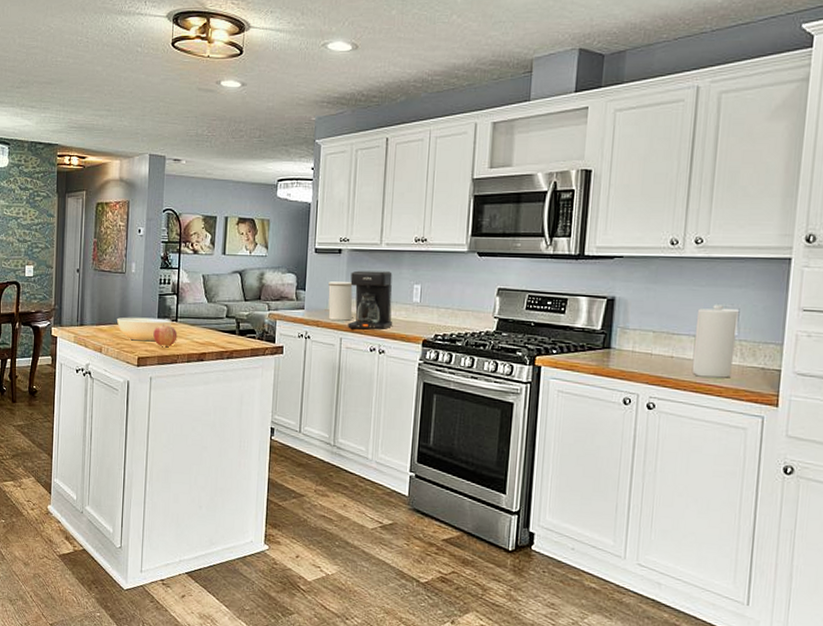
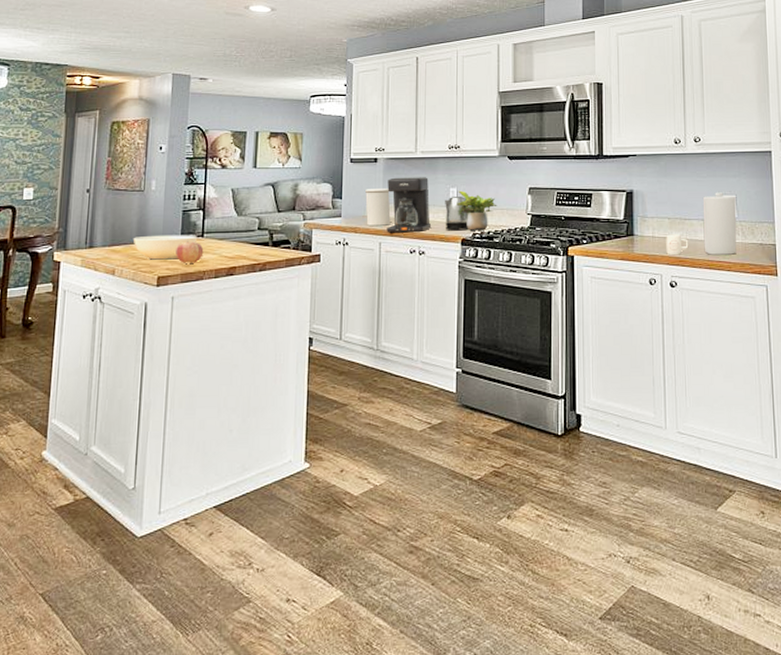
kettle: none [406,294,438,331] -> present [445,197,474,231]
potted plant: none [420,288,463,333] -> present [456,190,497,232]
mug: none [646,349,674,374] -> present [666,234,689,256]

